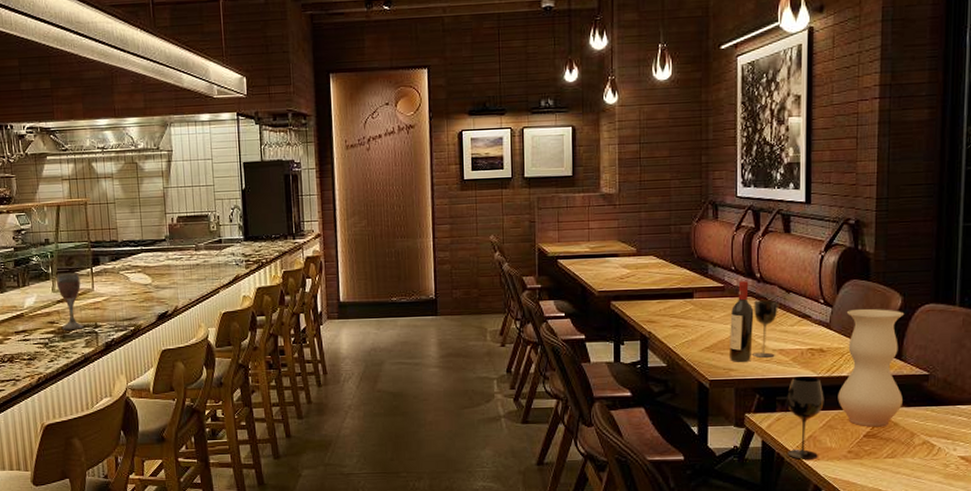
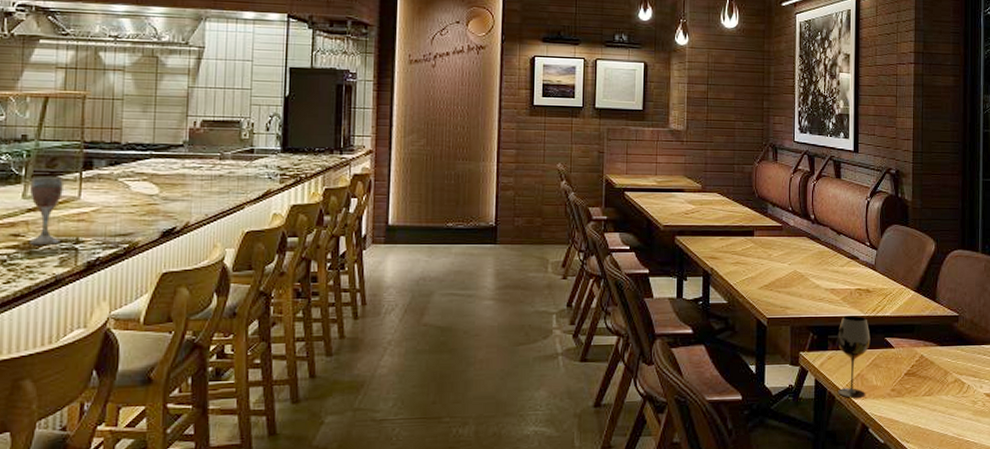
wine bottle: present [728,281,754,362] -> none [785,222,809,300]
wine glass: present [752,300,778,358] -> none [807,241,830,296]
vase: present [838,308,905,427] -> none [882,252,938,366]

